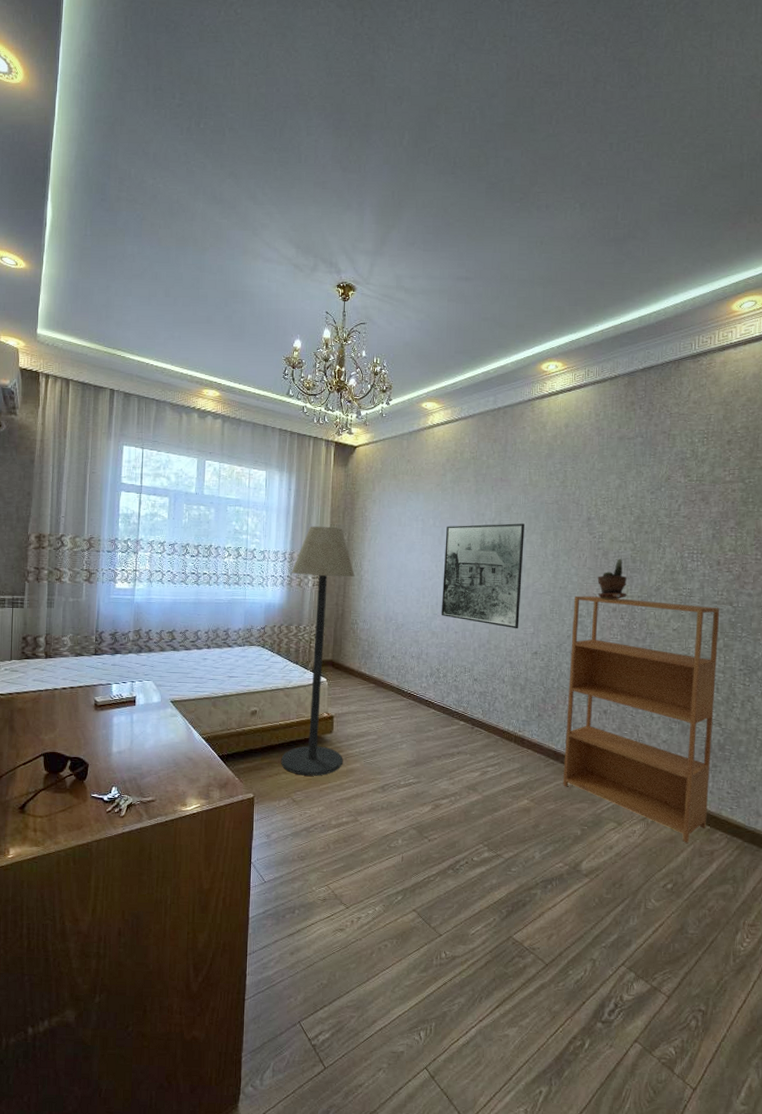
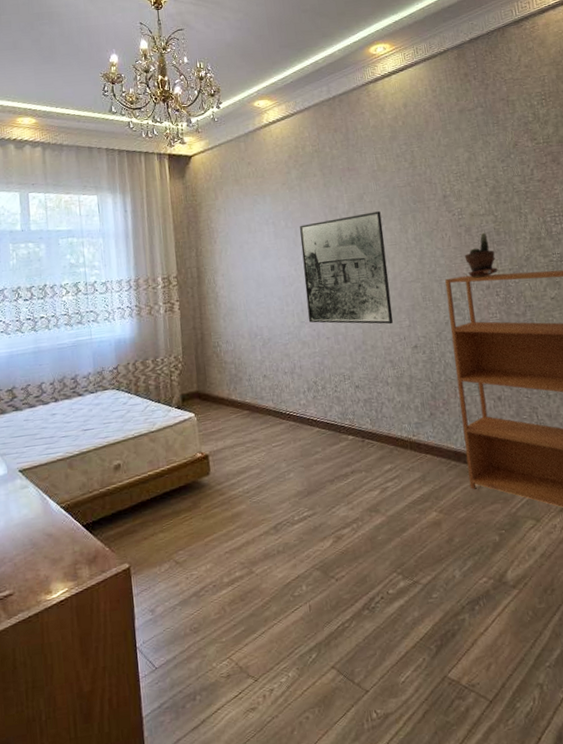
floor lamp: present [281,526,355,776] -> none [139,244,226,531]

